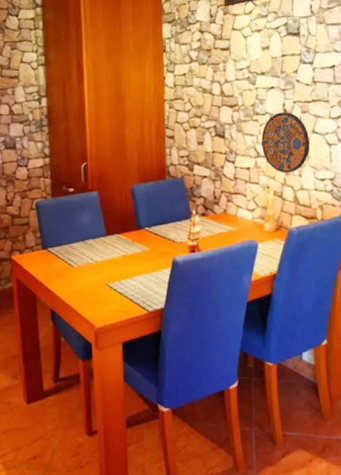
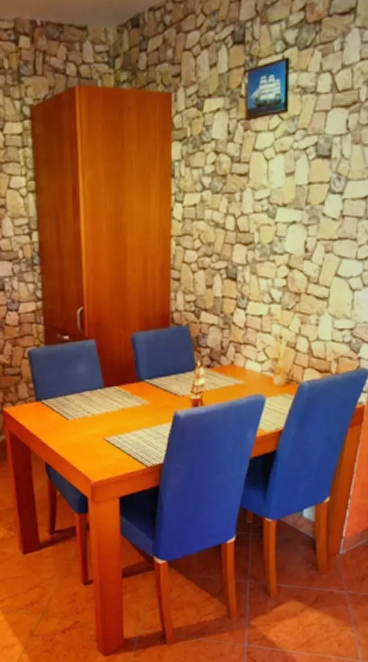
manhole cover: present [261,112,310,174] -> none [277,251,332,322]

